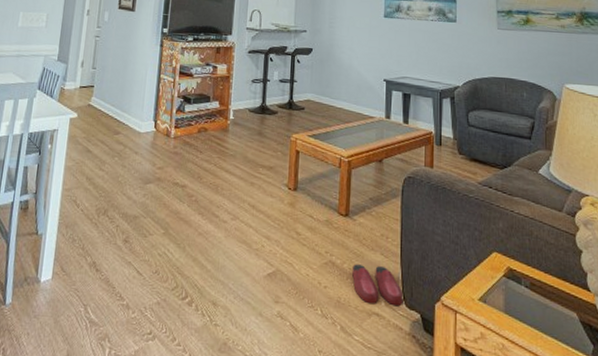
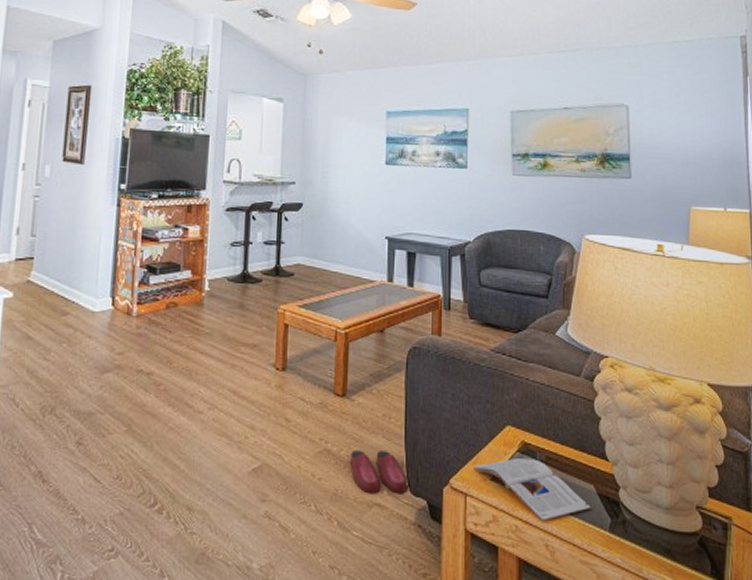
magazine: none [463,281,574,343] -> present [474,457,591,522]

